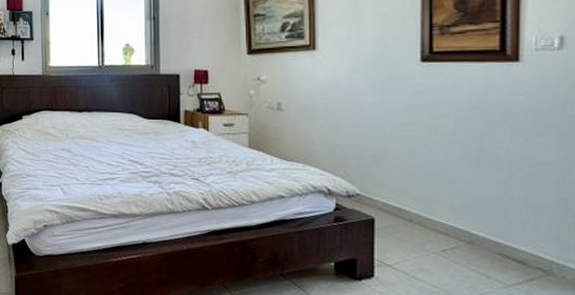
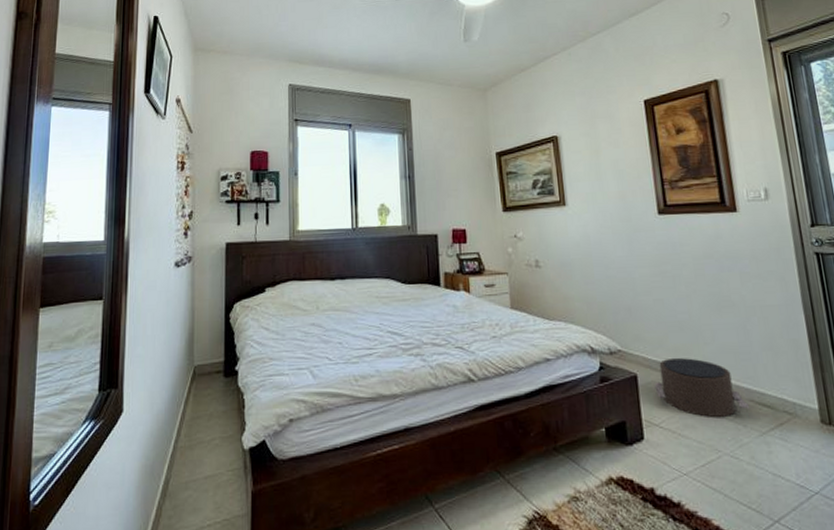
pouf: none [392,206,497,267] -> present [654,358,750,418]

